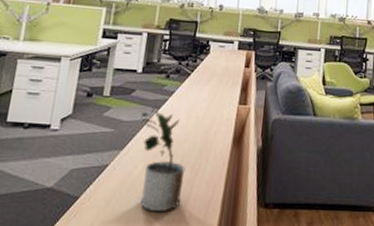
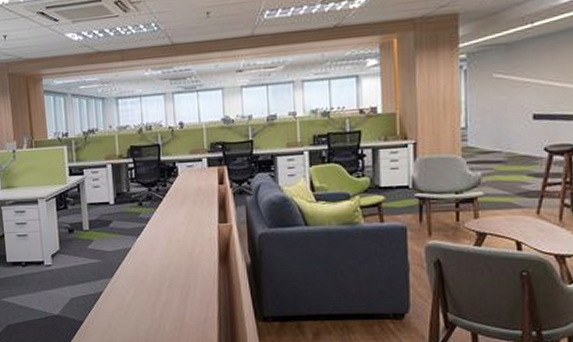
potted plant: present [140,105,185,212] -> none [122,233,178,331]

